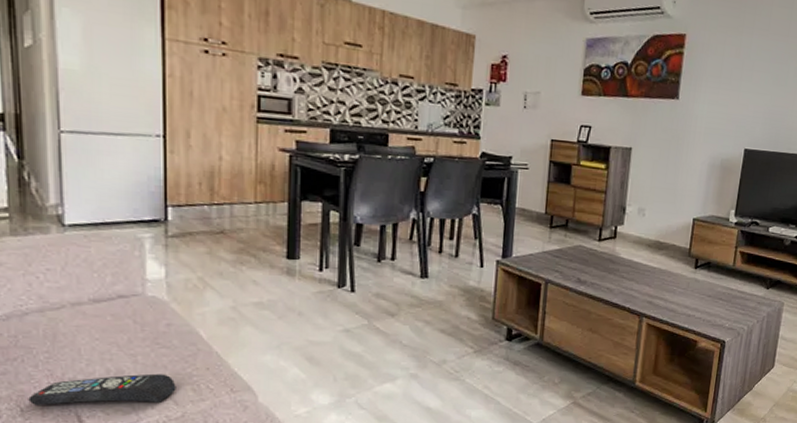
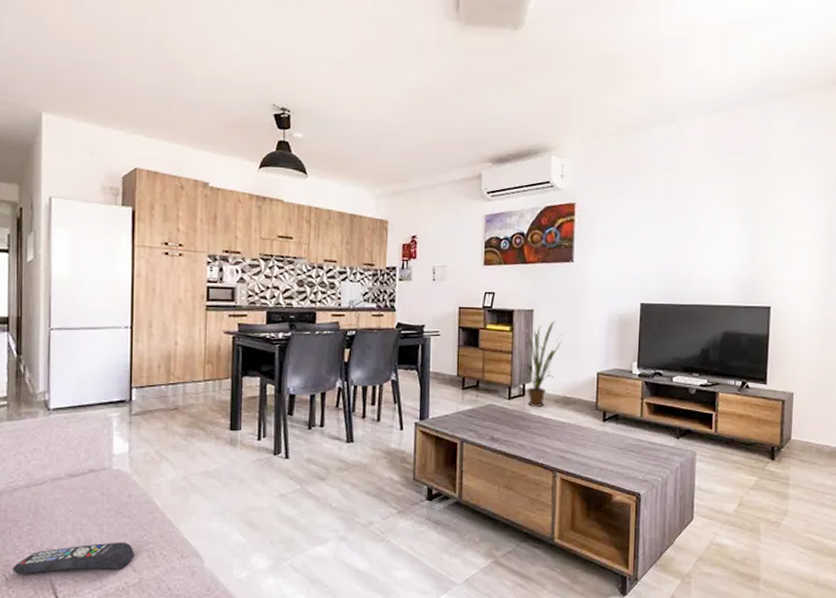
house plant: none [616,161,661,251] -> present [523,320,563,407]

